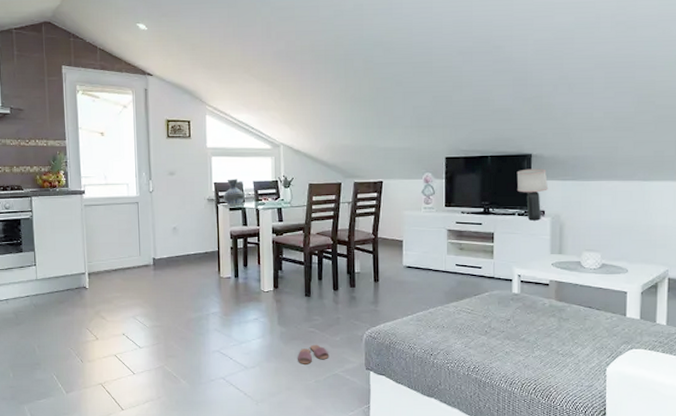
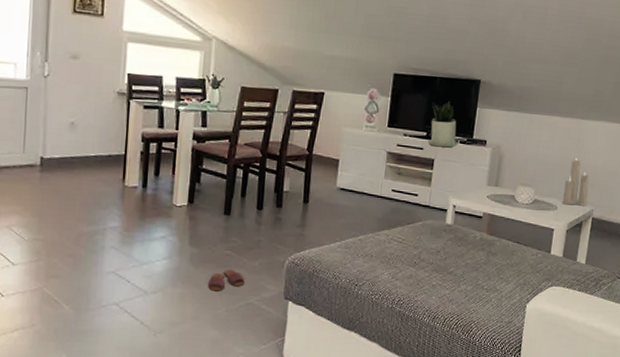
ceramic jug: present [223,179,245,207] -> none [136,71,164,105]
planter: none [485,177,516,221] -> present [428,101,458,148]
table lamp: present [516,168,549,221] -> none [462,95,493,150]
candle: none [632,220,661,267] -> present [561,158,589,206]

